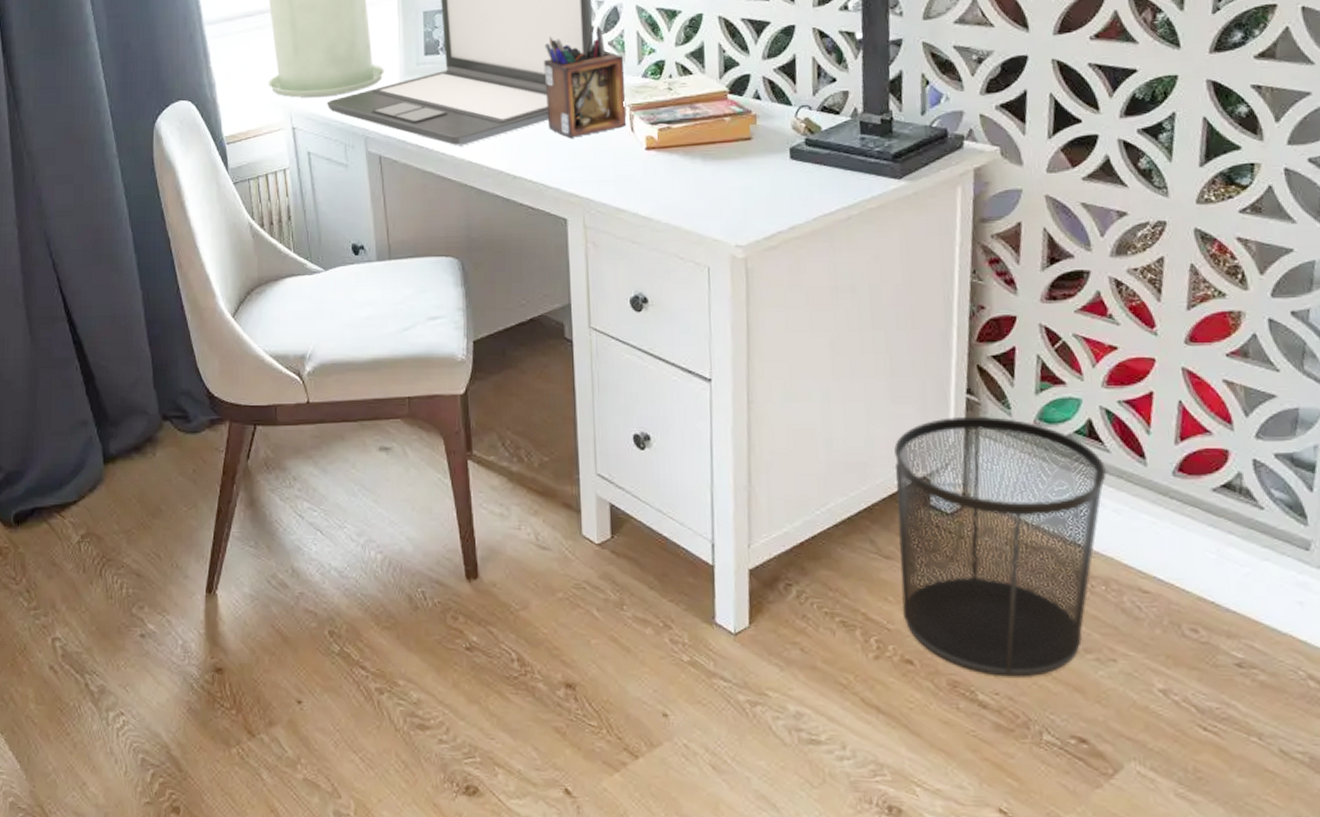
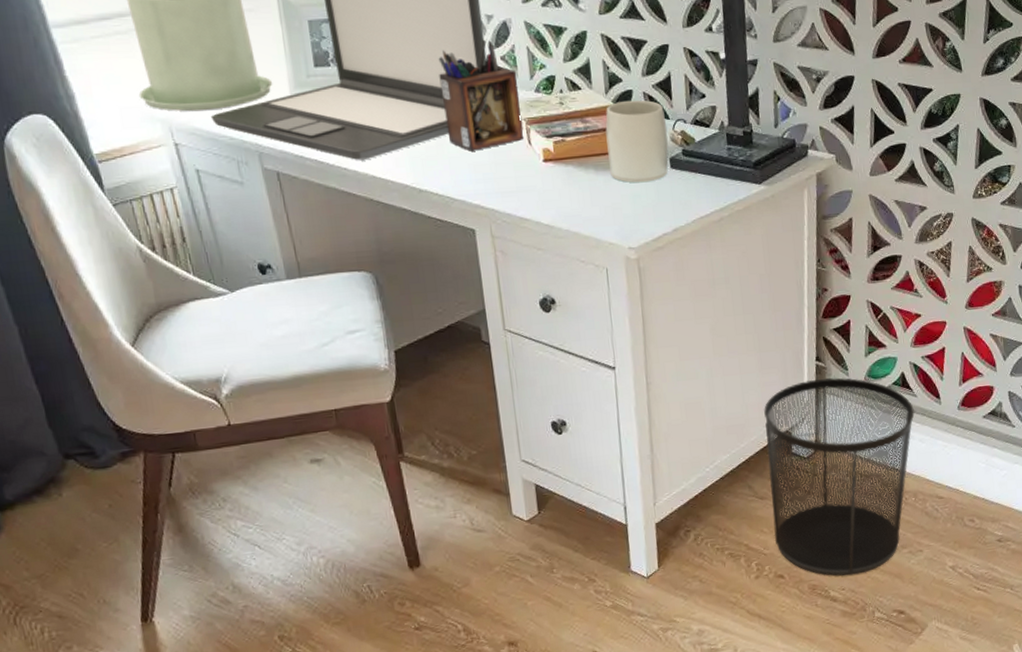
mug: none [717,84,789,175] -> present [605,100,668,183]

